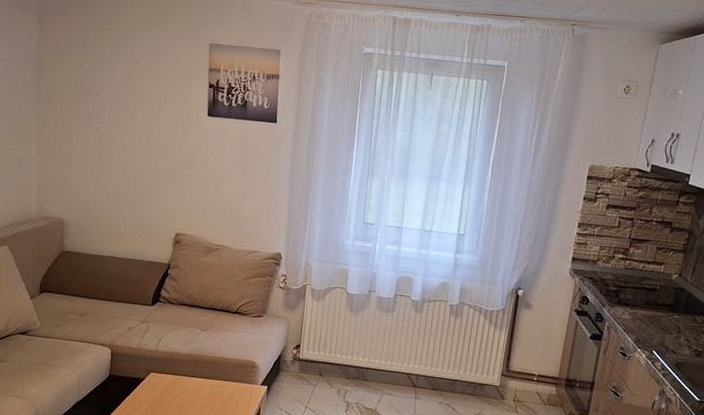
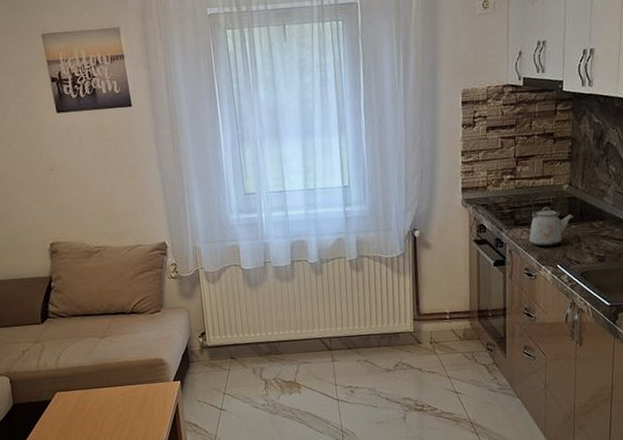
kettle: none [629,277,679,332] -> present [529,192,574,247]

